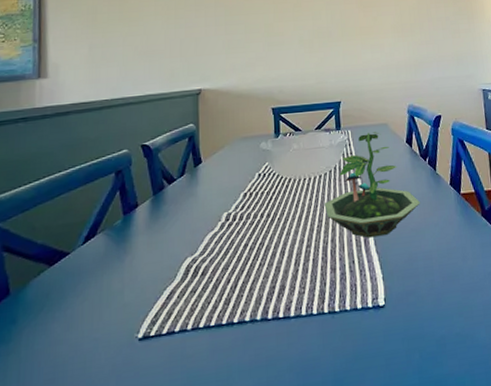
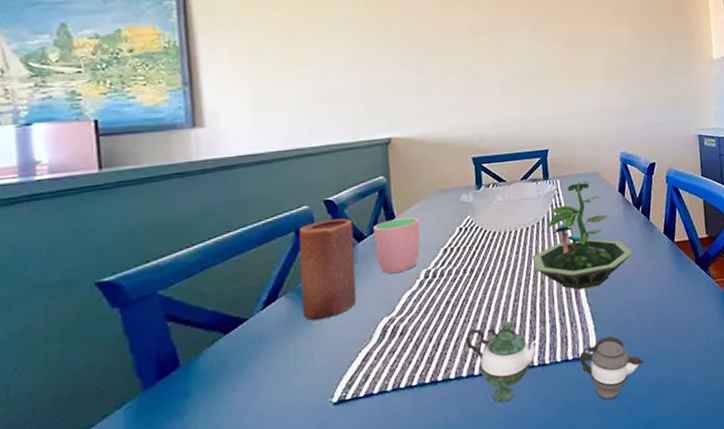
candle: none [117,161,165,257] -> present [299,218,356,321]
cup: none [183,162,223,215] -> present [374,217,420,274]
teapot: none [260,266,432,353] -> present [465,320,644,403]

